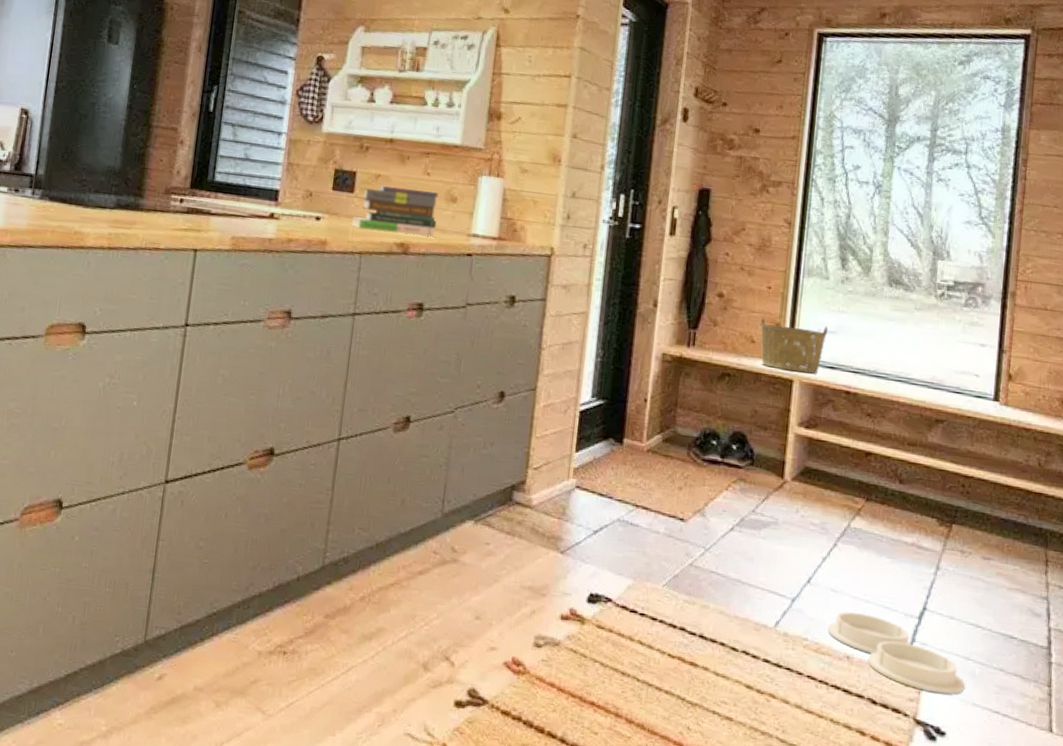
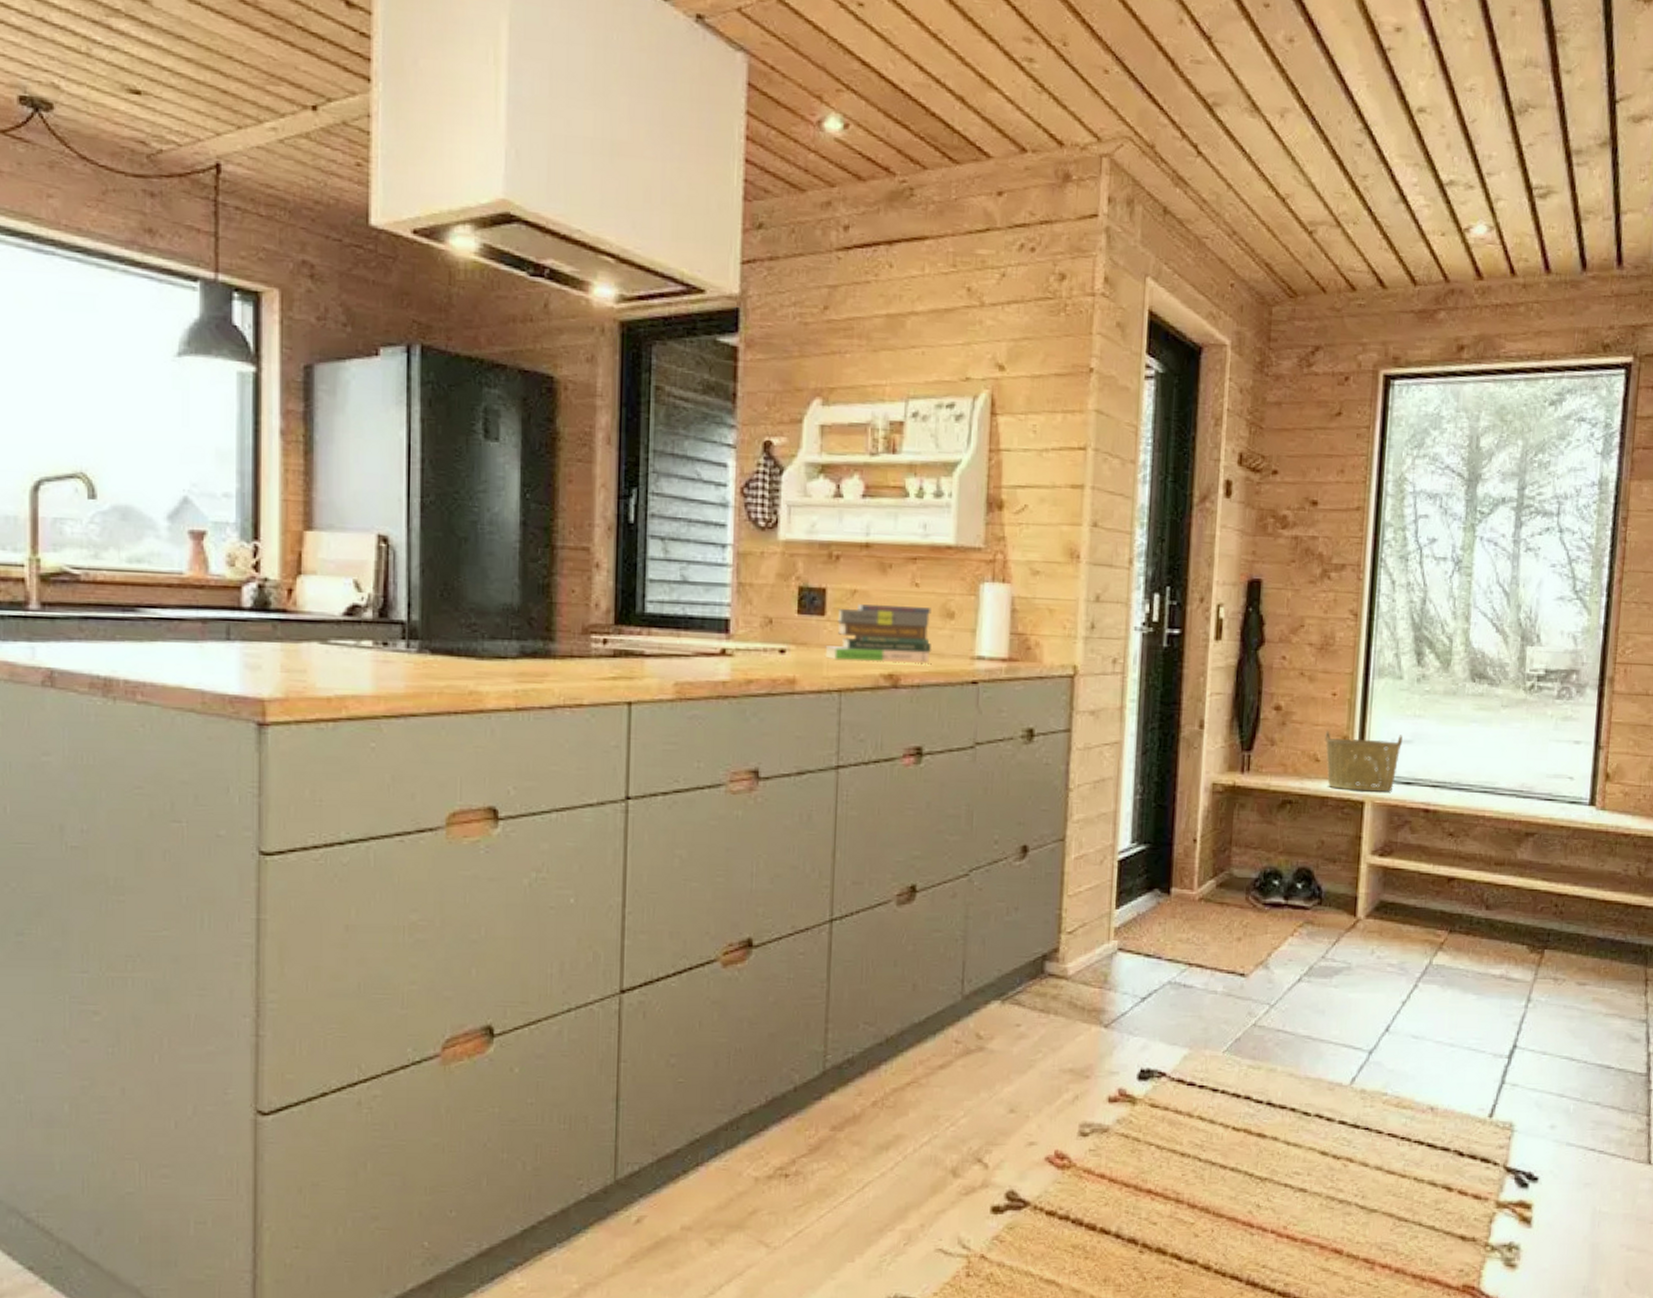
pet bowl: present [828,611,965,694] -> none [1409,1059,1559,1137]

